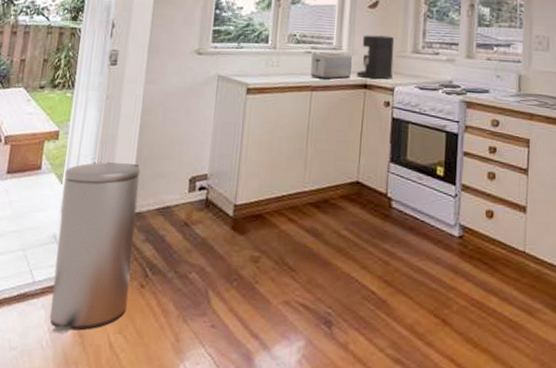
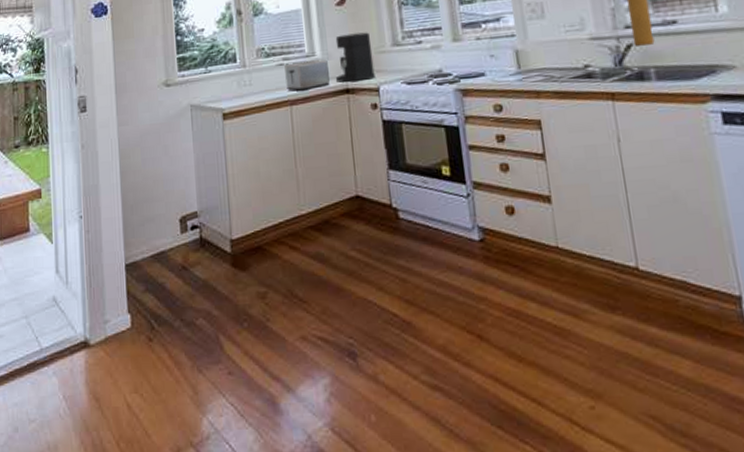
pedal bin: present [50,162,141,334] -> none [54,212,139,400]

